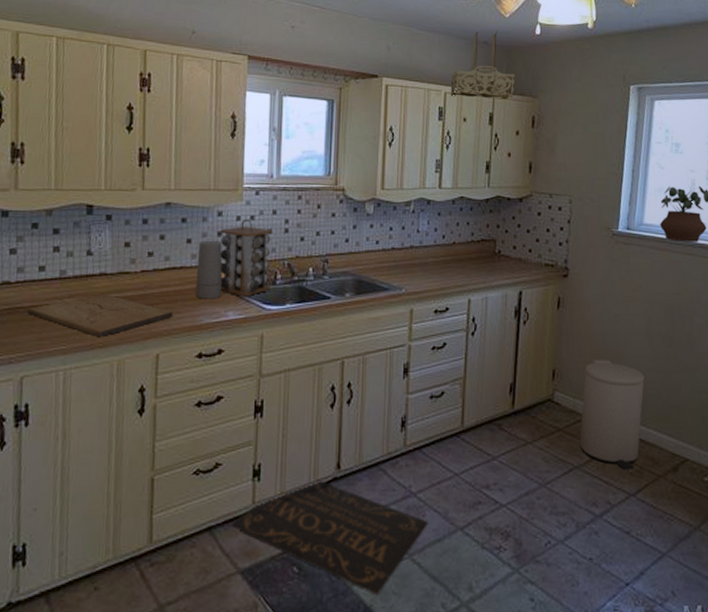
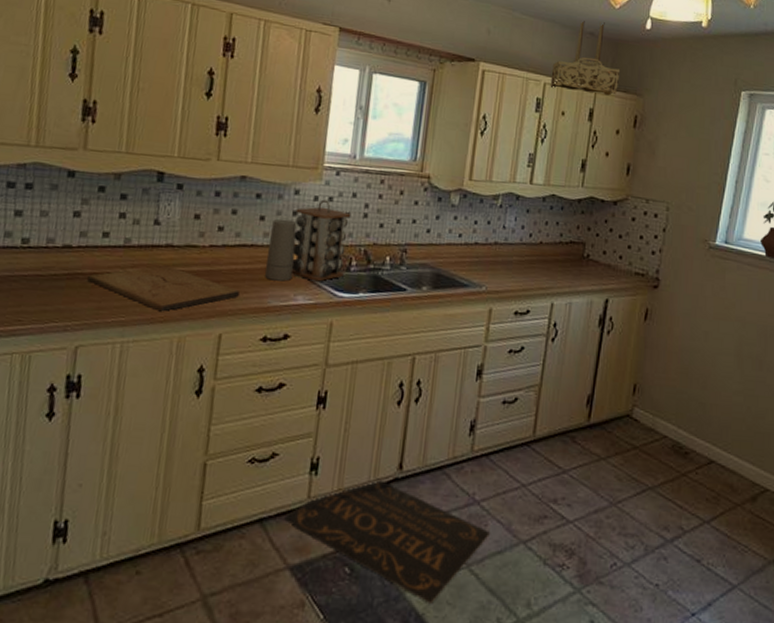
pedal bin: present [579,360,644,470] -> none [655,377,730,496]

